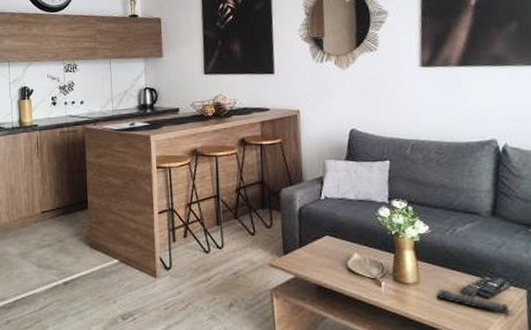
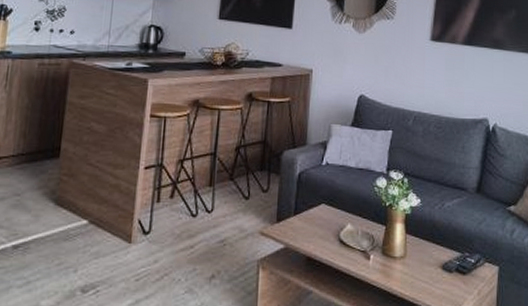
remote control: present [435,289,510,315] -> none [419,264,483,291]

